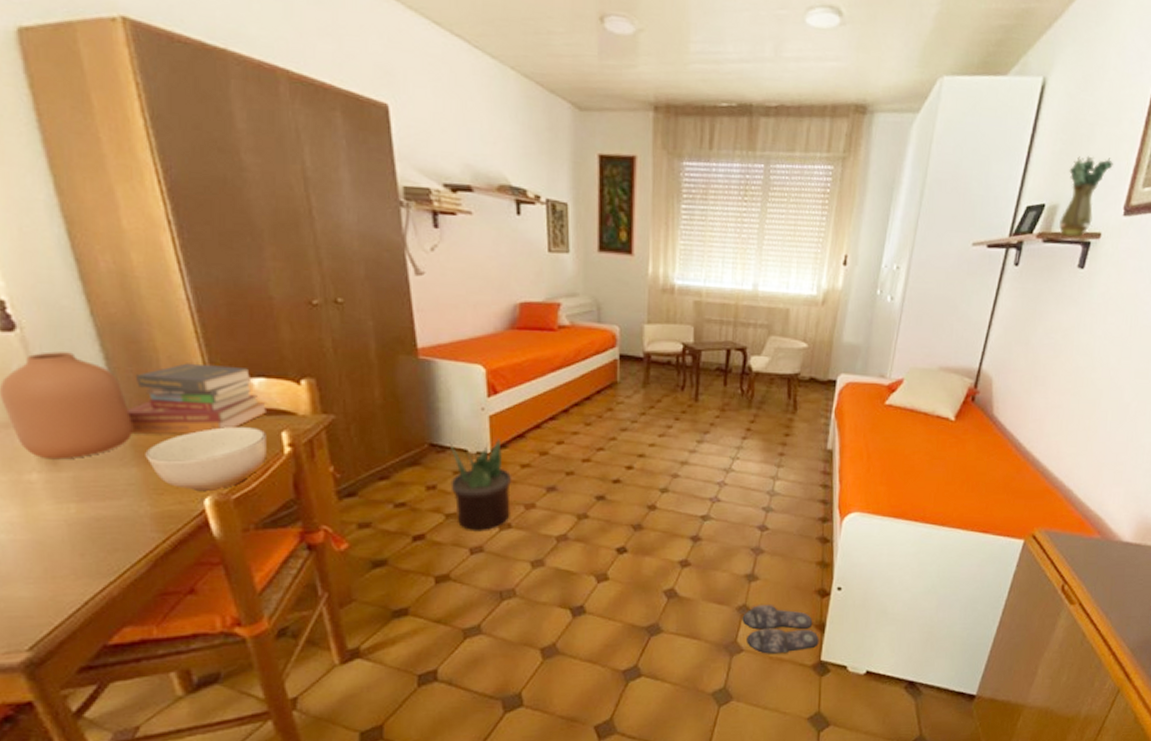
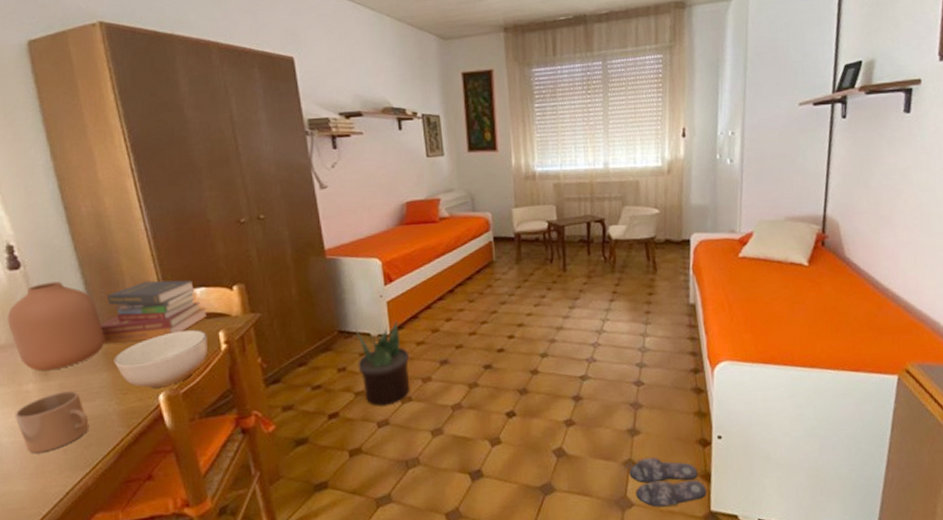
mug: none [14,486,114,554] -> present [15,391,89,453]
vase: present [1059,156,1113,239] -> none [878,13,921,88]

